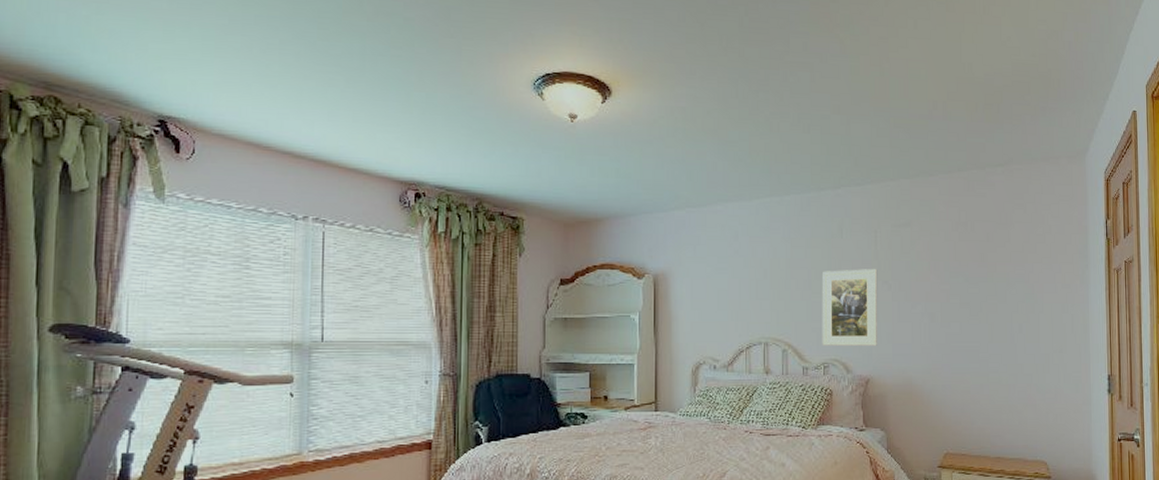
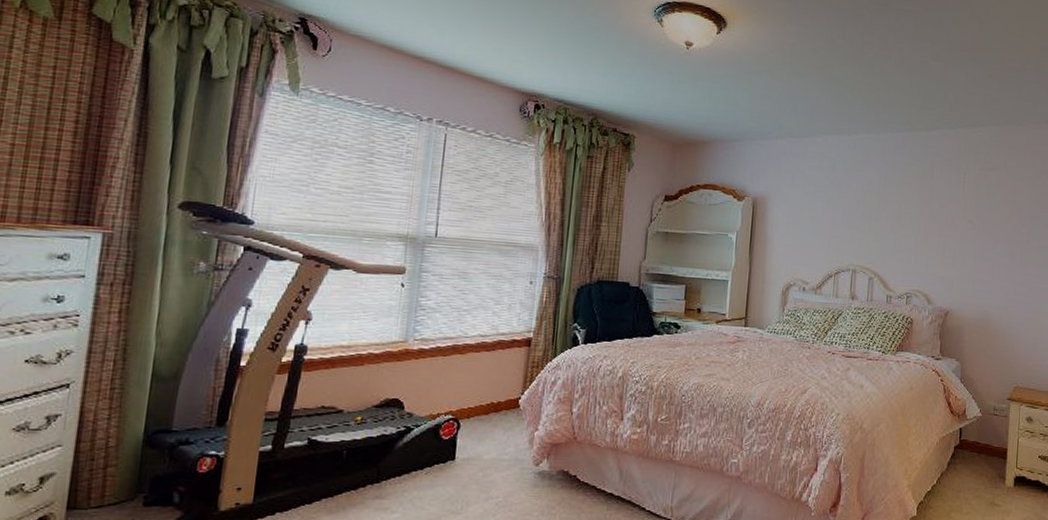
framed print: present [821,268,878,346] -> none [906,206,964,281]

